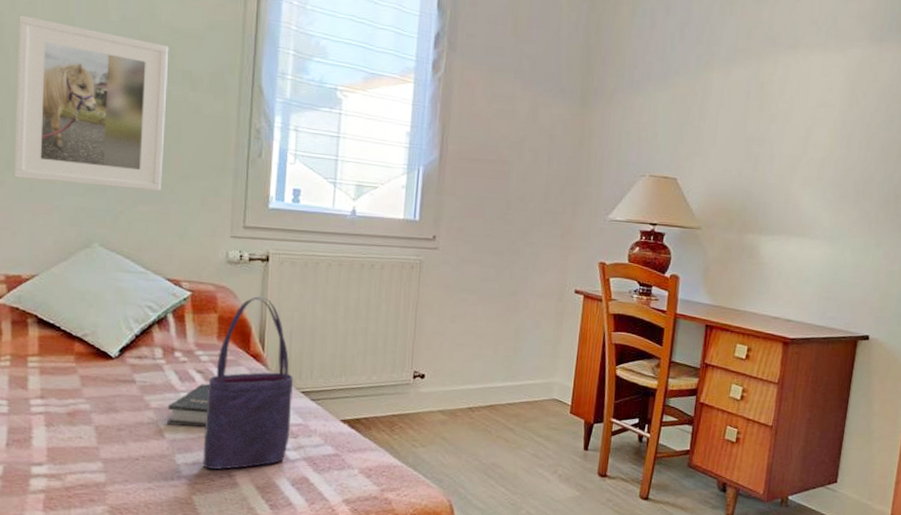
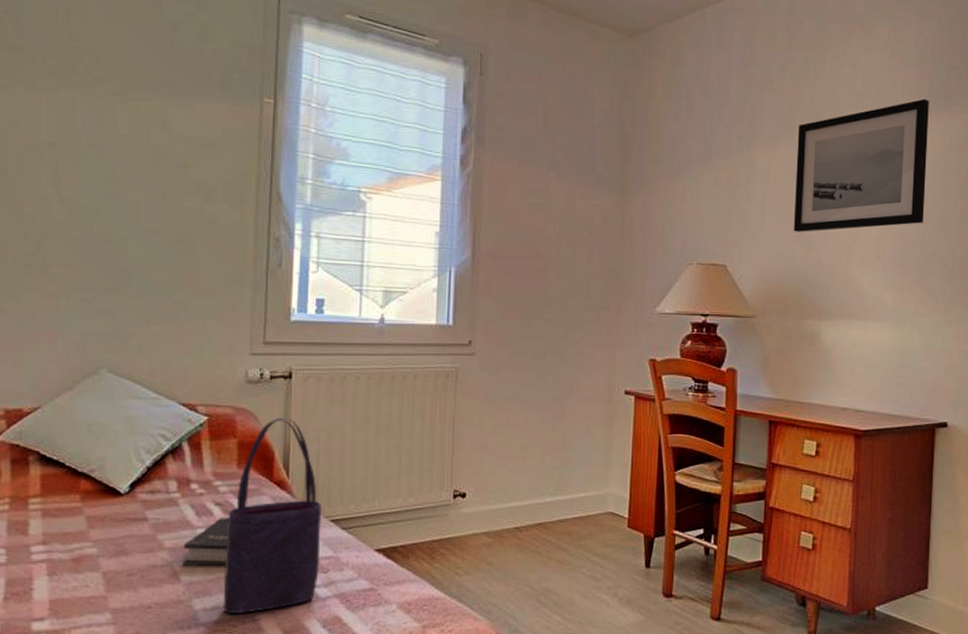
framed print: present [13,15,169,192] -> none [15,133,181,310]
wall art: none [742,28,882,152] -> present [793,98,929,232]

